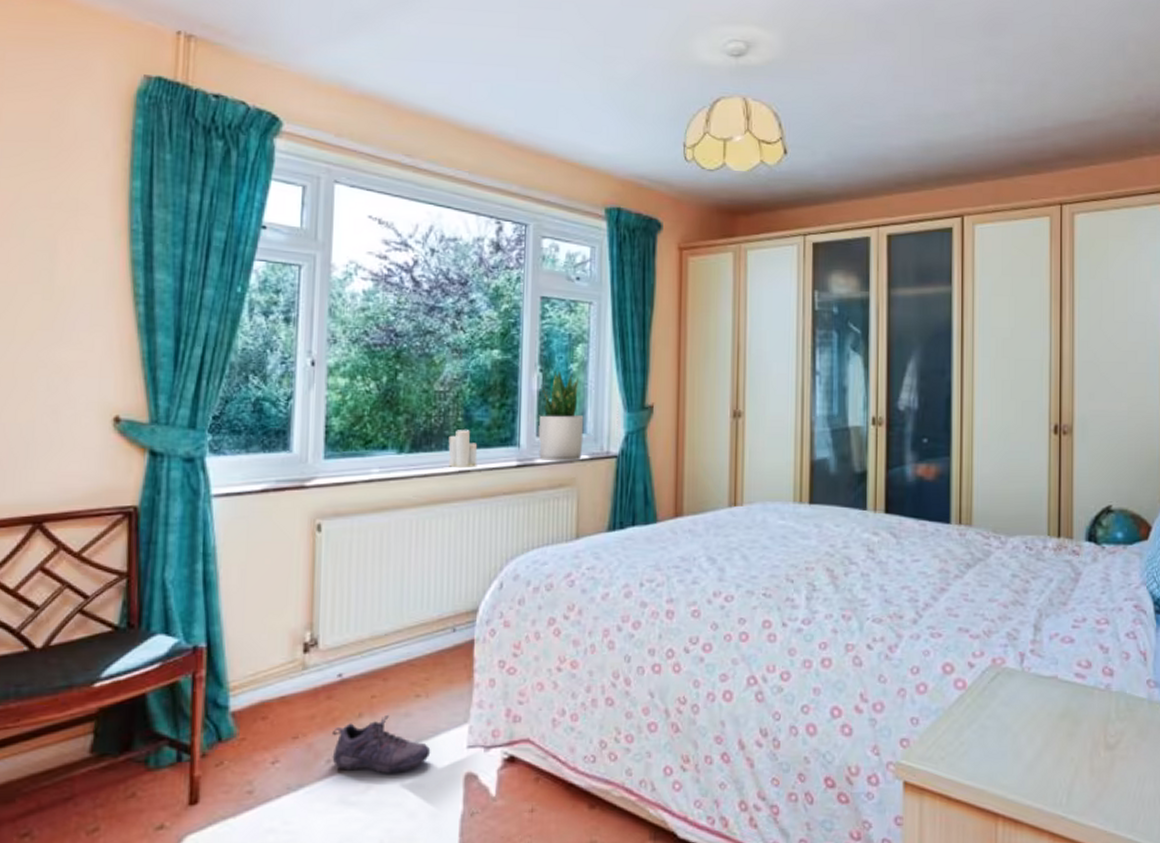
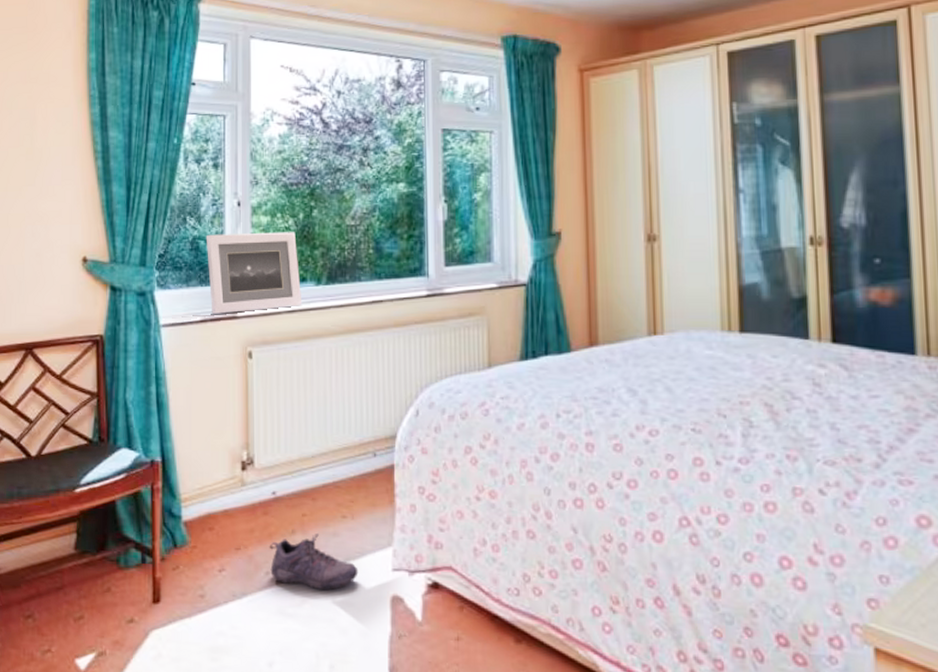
picture frame: none [271,395,382,483] -> present [206,232,302,314]
candle: present [448,427,478,469] -> none [361,259,389,299]
planter: present [538,370,584,462] -> none [445,200,491,291]

